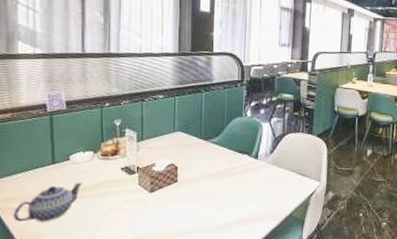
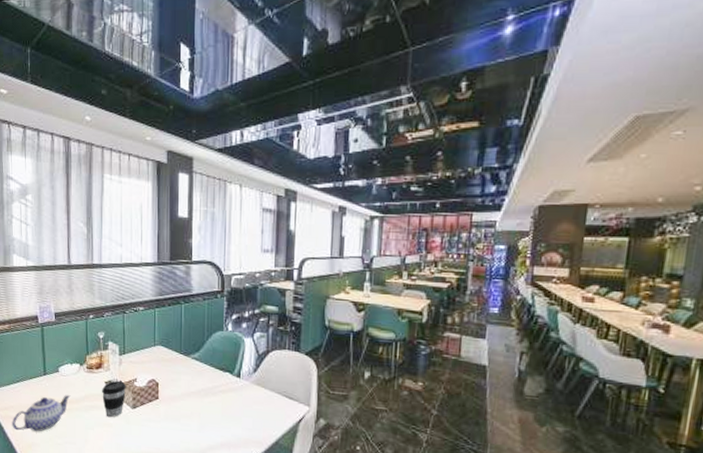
coffee cup: none [118,166,145,203] -> present [102,380,127,418]

